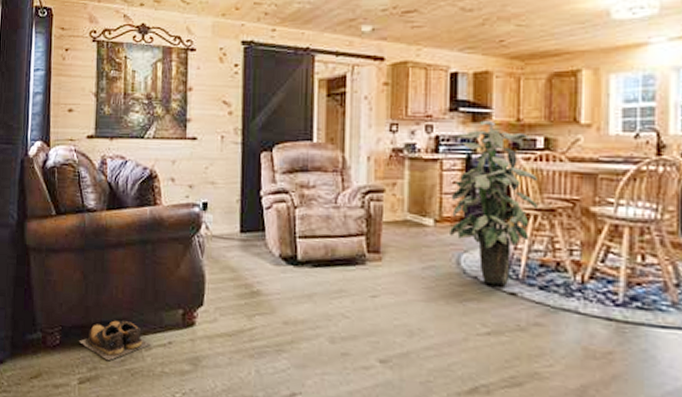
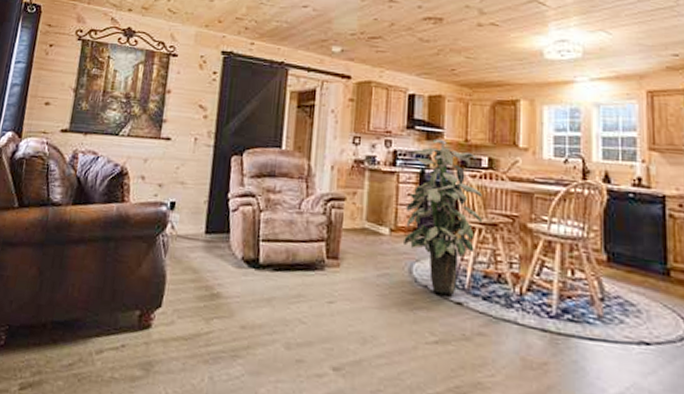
shoes: present [78,320,151,361] -> none [25,320,103,365]

